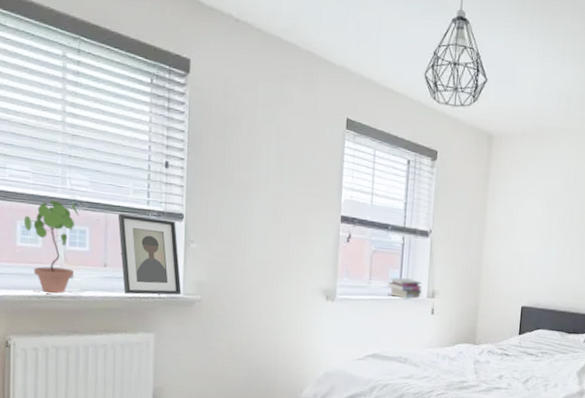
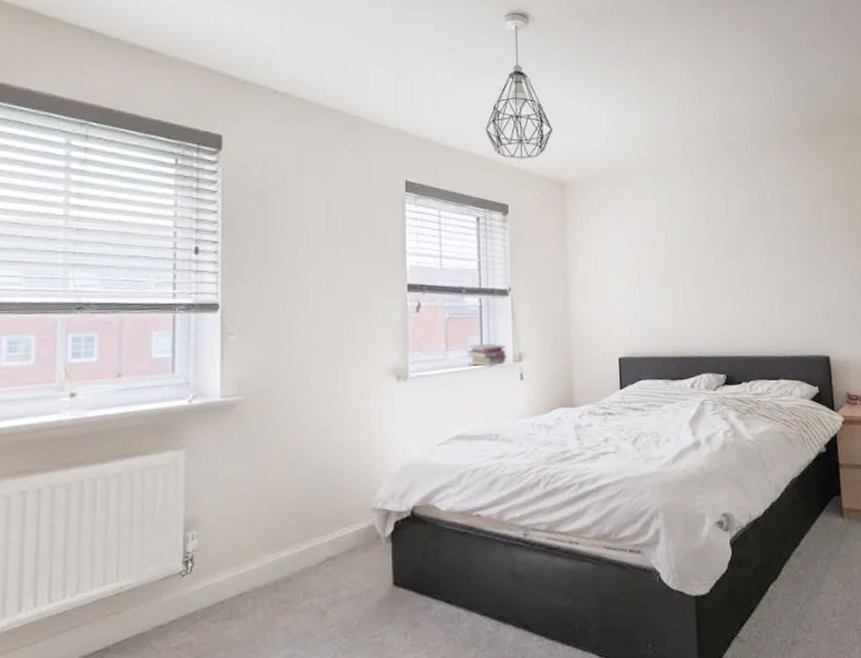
potted plant: present [23,200,79,294] -> none [10,305,85,420]
picture frame: present [117,213,182,296] -> none [135,311,219,406]

